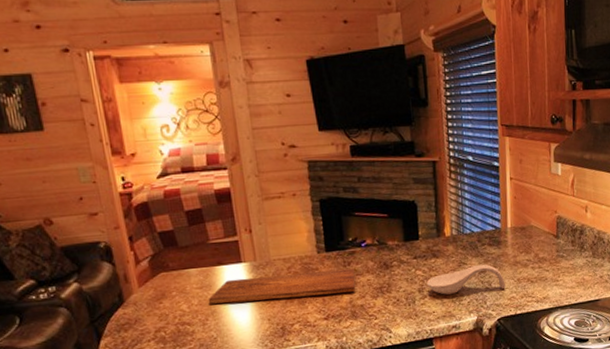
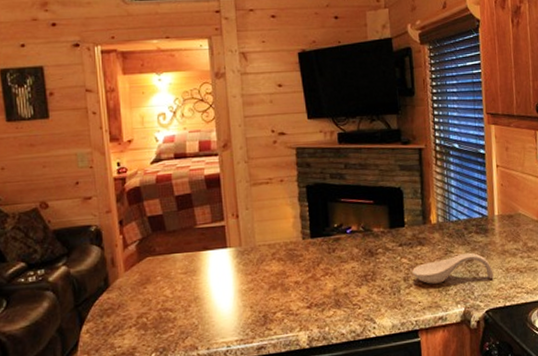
cutting board: present [208,268,356,304] -> none [191,255,340,290]

